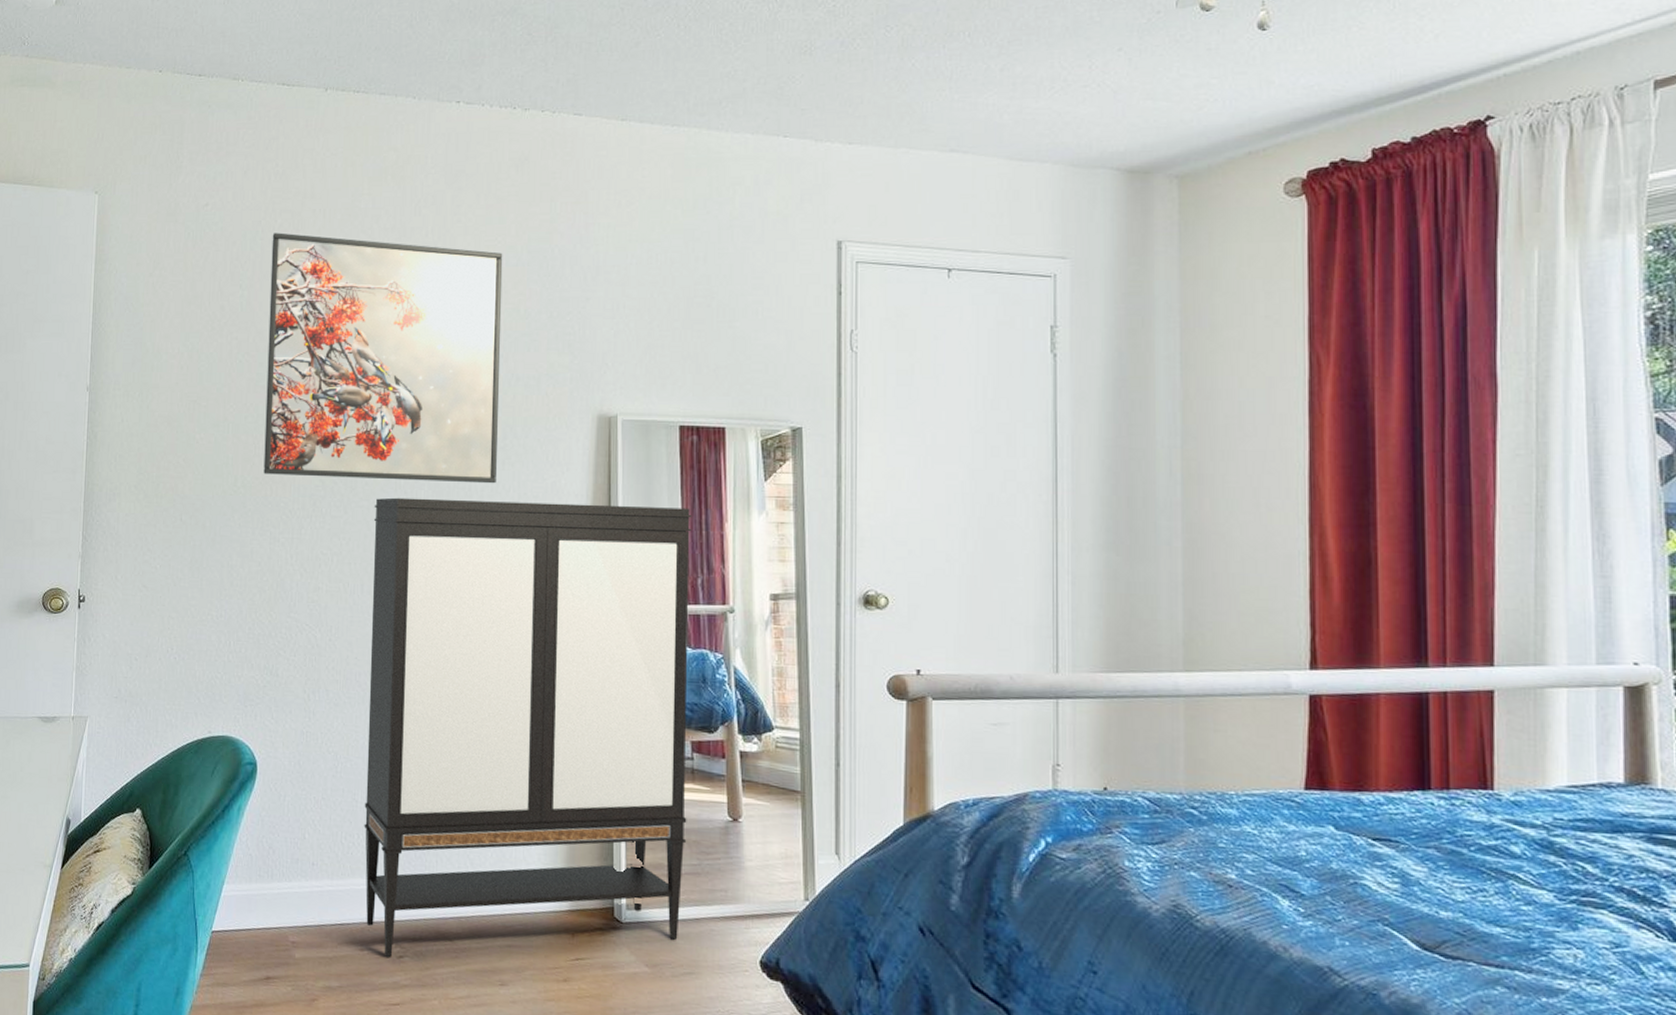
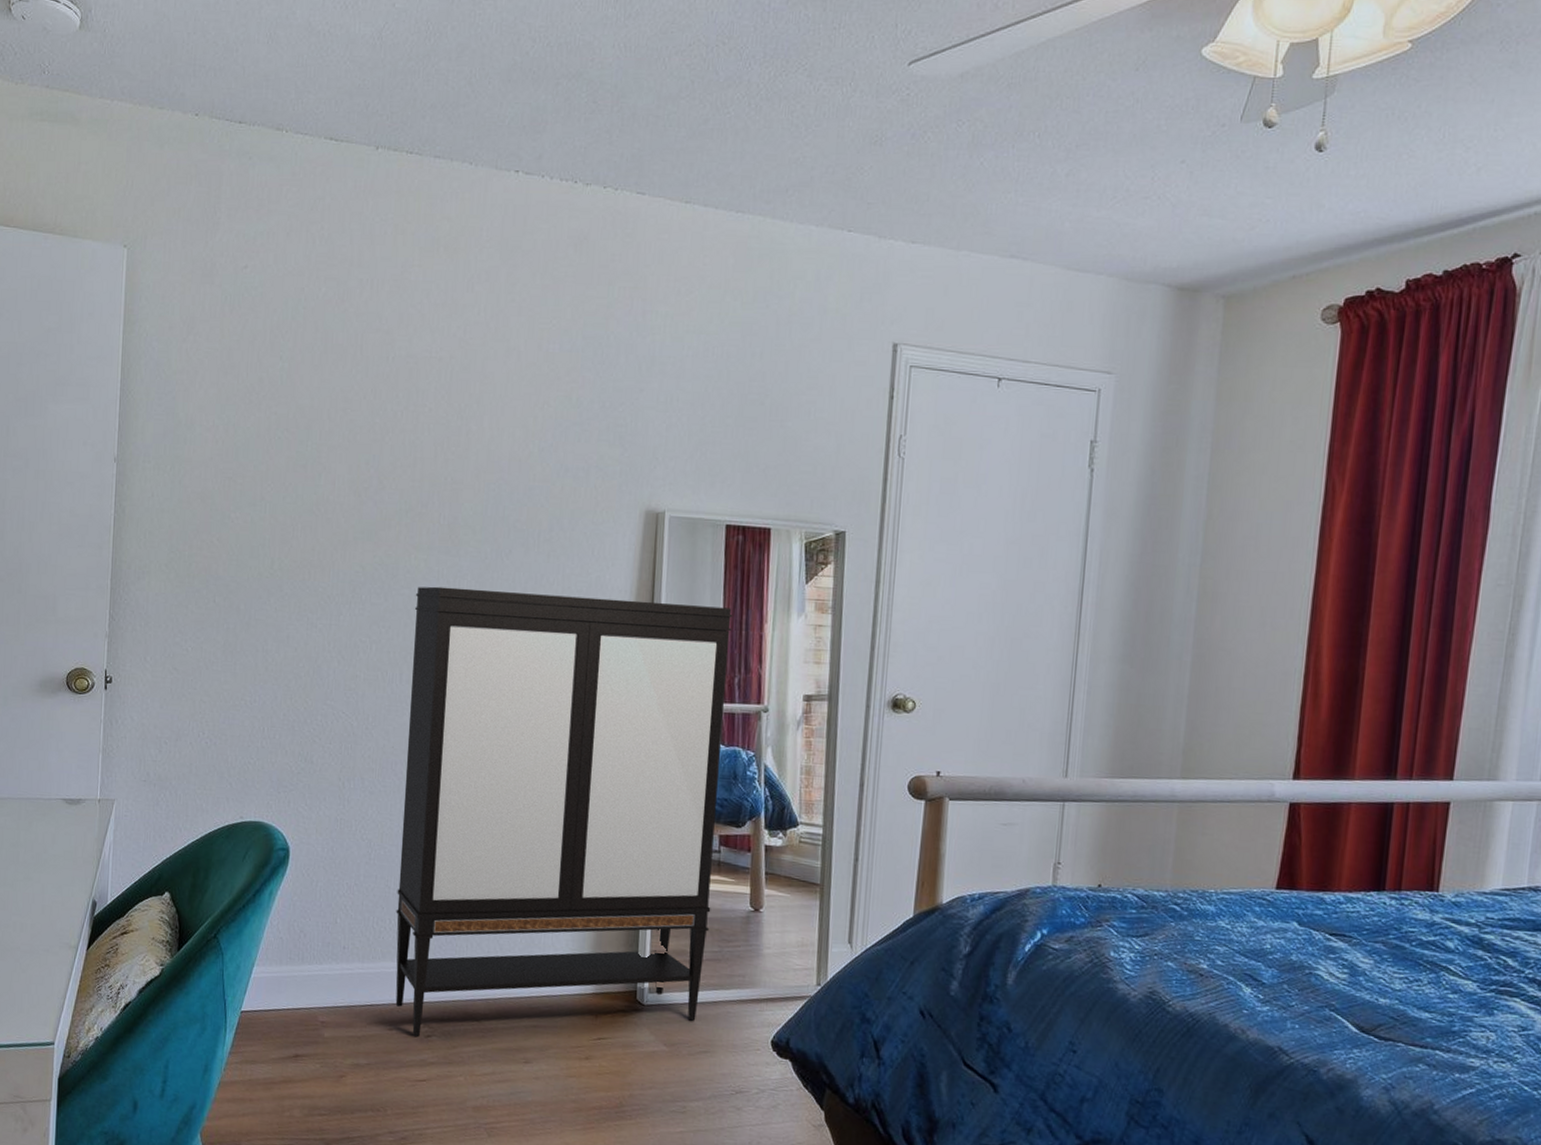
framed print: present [263,232,503,484] -> none [301,302,557,576]

